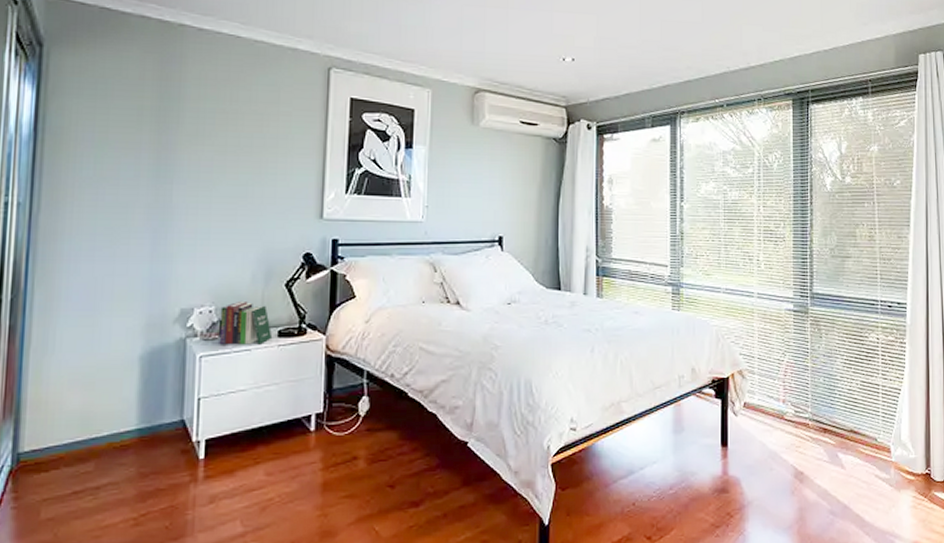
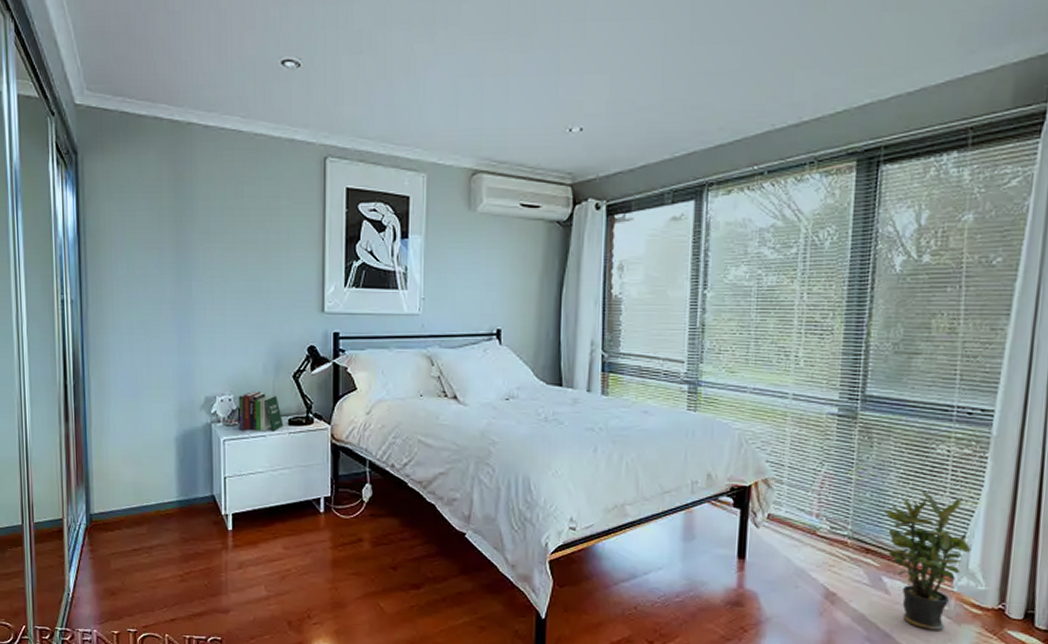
potted plant: none [834,374,902,499] -> present [883,490,971,631]

